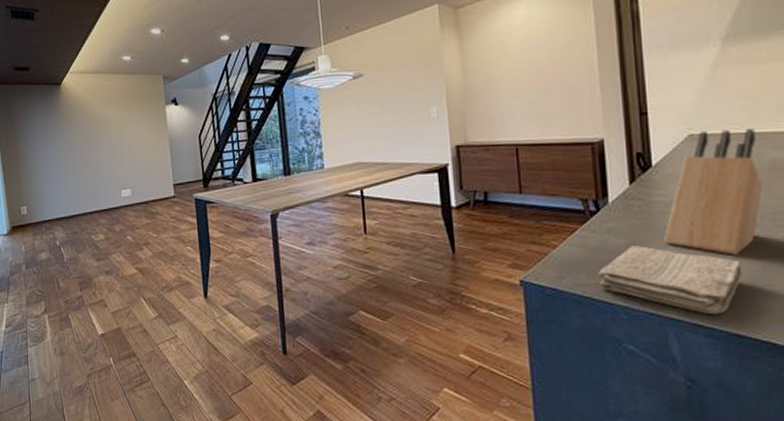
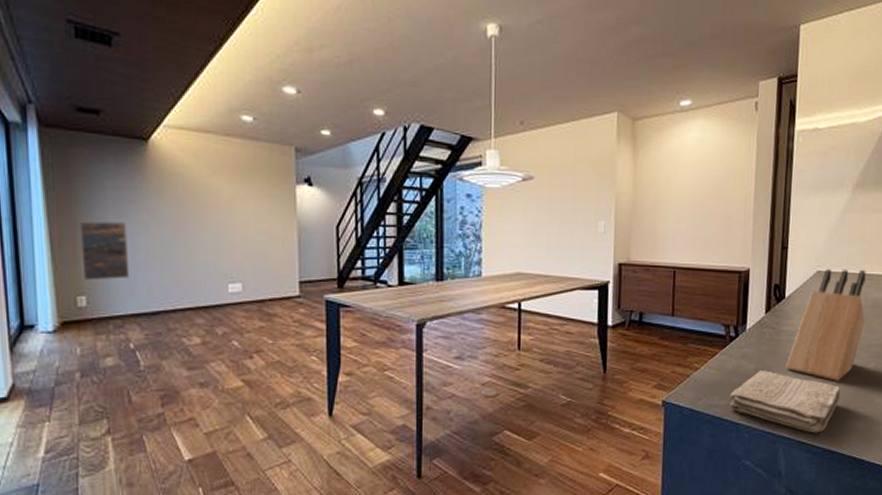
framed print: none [20,148,54,195] -> present [80,221,130,281]

